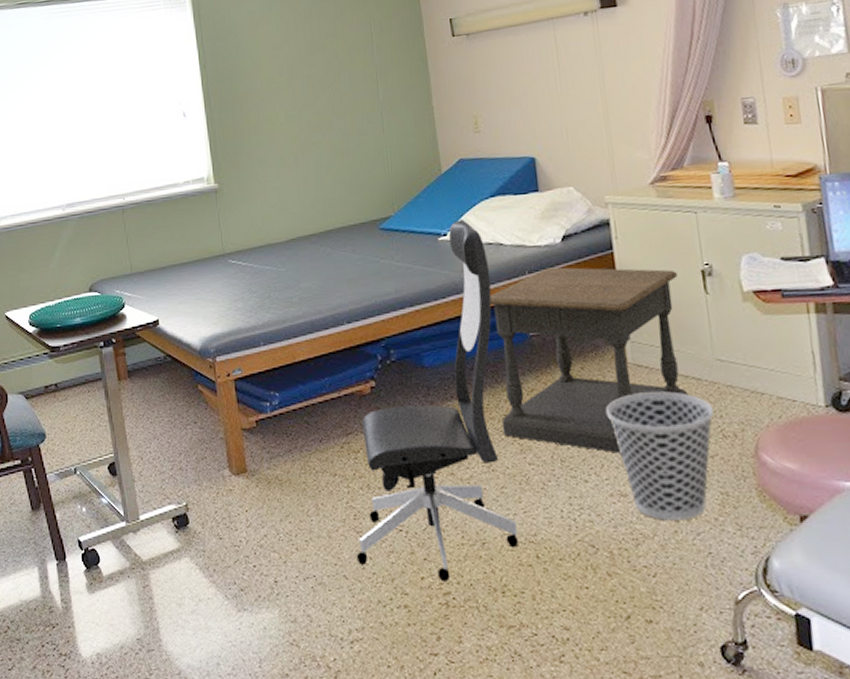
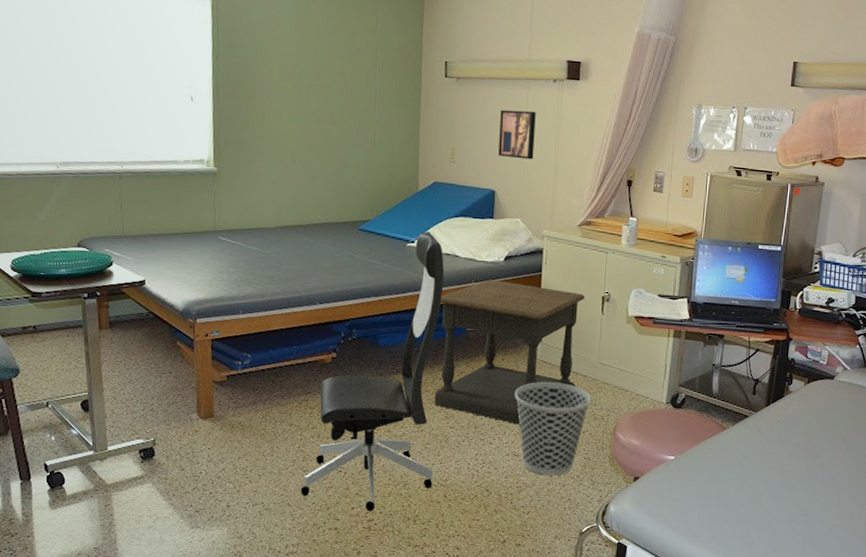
wall art: none [525,55,576,115] -> present [498,109,536,160]

